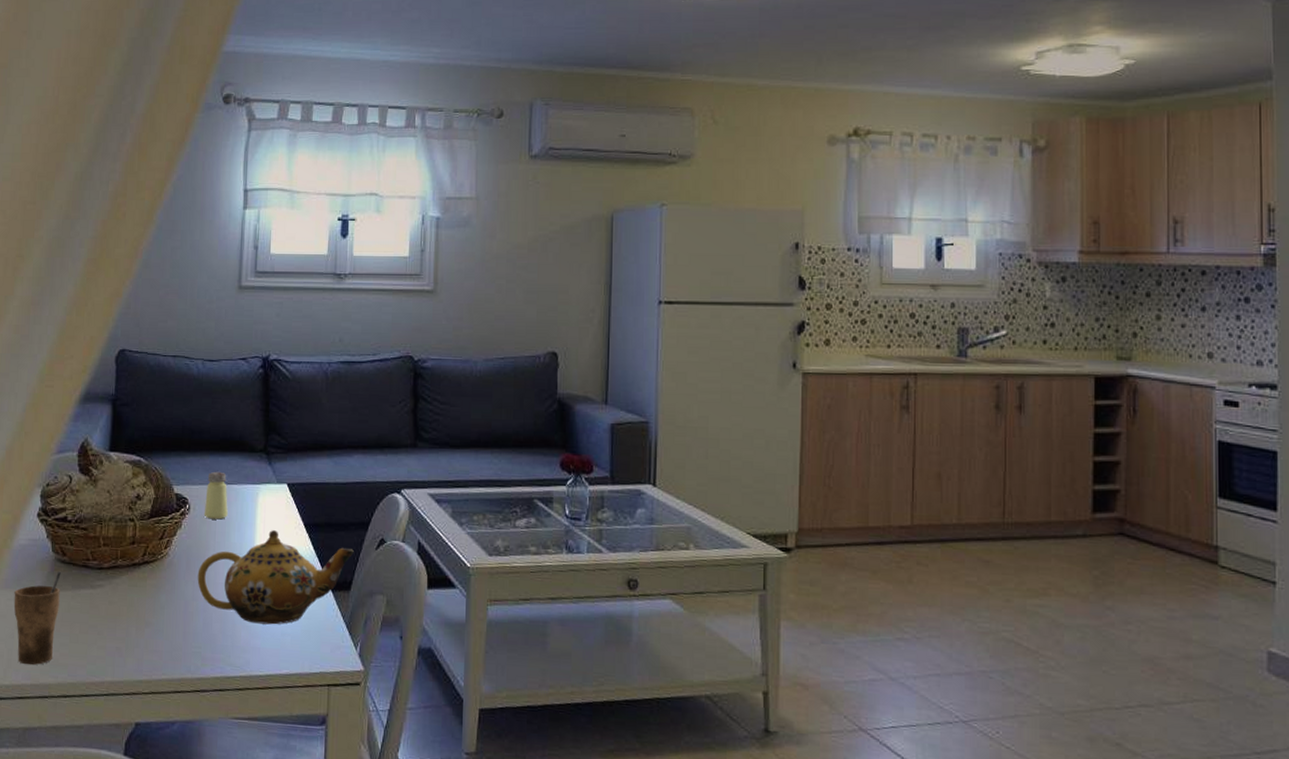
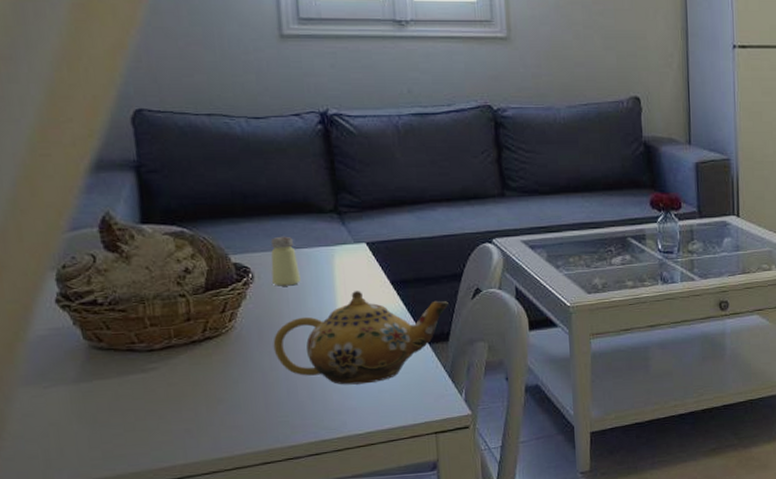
cup: present [13,571,61,665] -> none [40,359,105,463]

